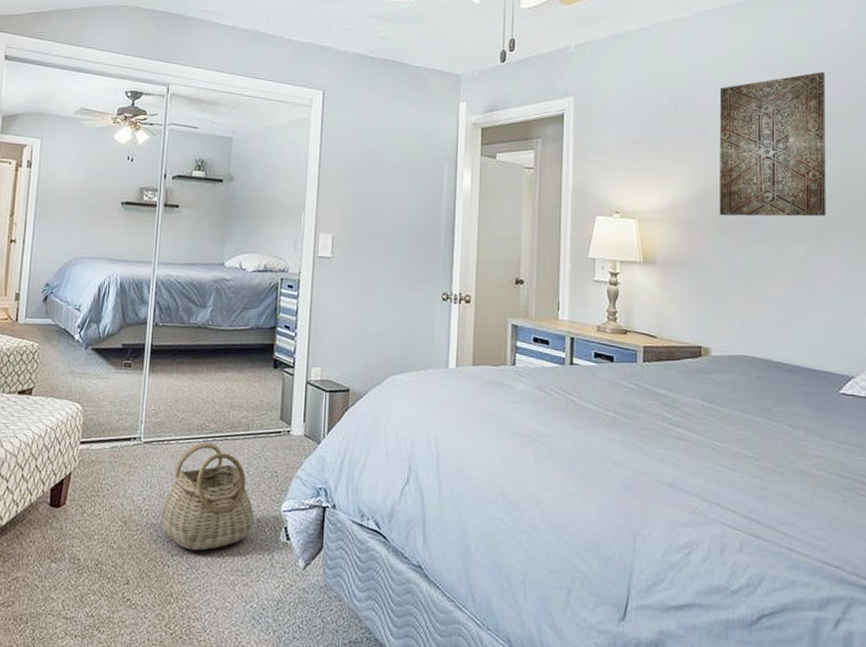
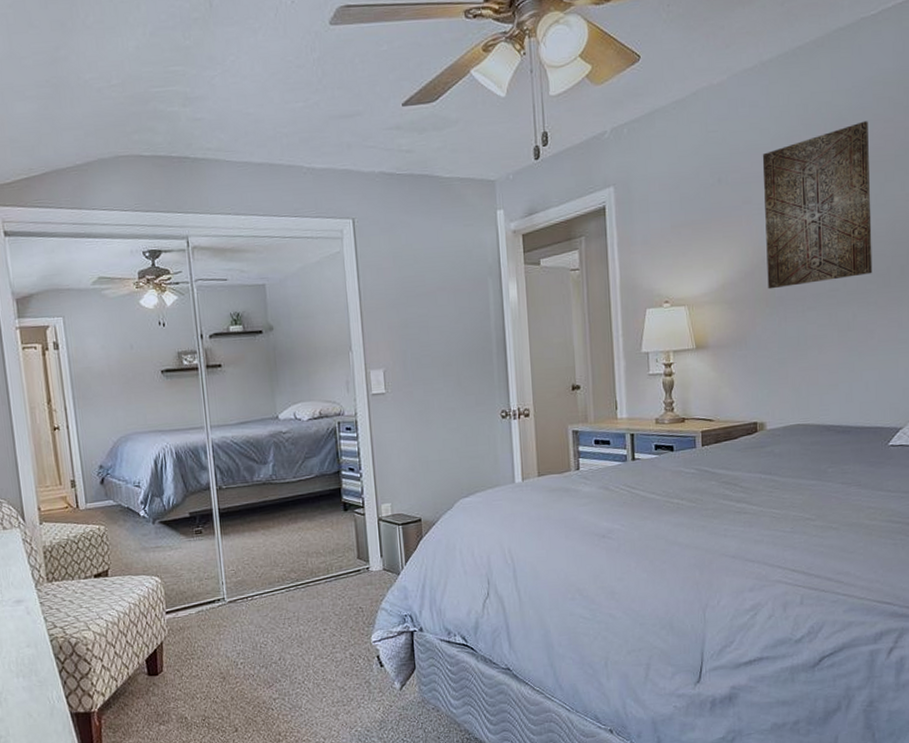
basket: present [160,442,254,551] -> none [256,591,346,692]

